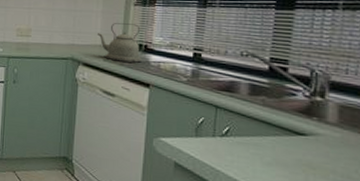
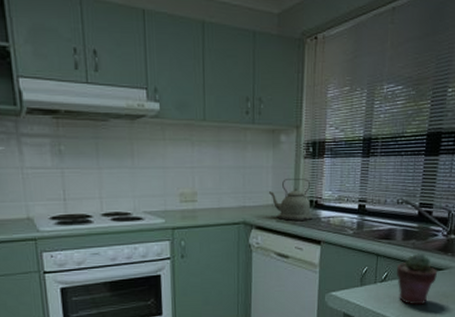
potted succulent: none [240,112,299,172] -> present [396,253,438,305]

